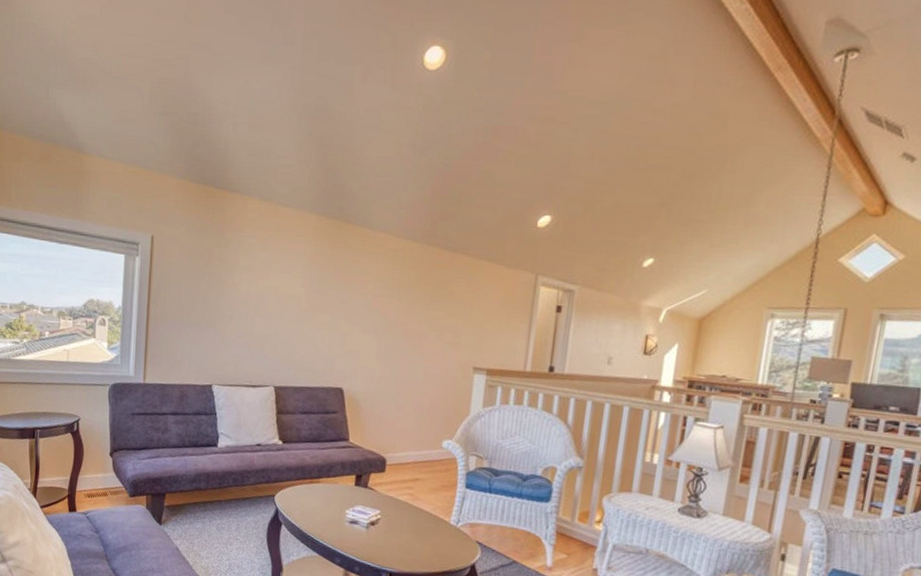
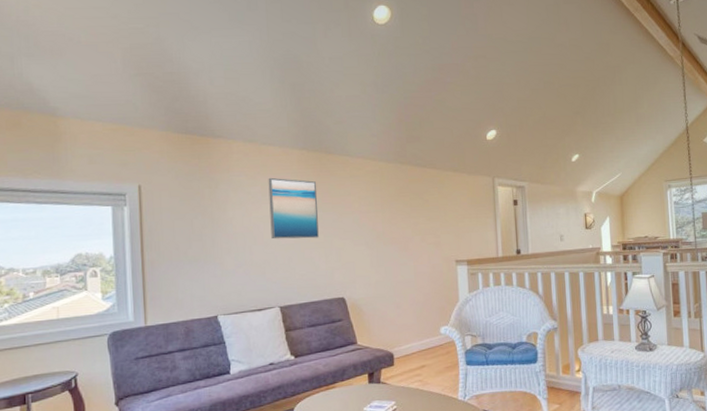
wall art: none [275,243,331,318] -> present [268,177,319,239]

